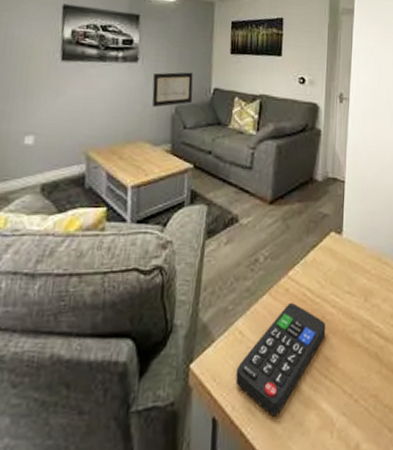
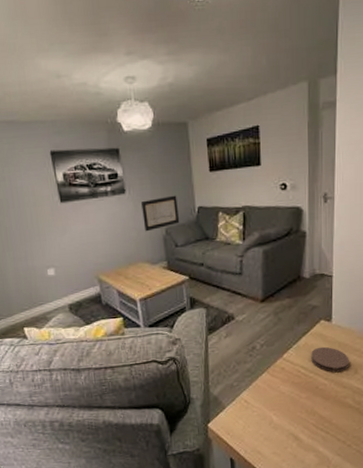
remote control: present [235,303,326,417] -> none [245,378,320,457]
coaster: none [319,264,359,299] -> present [311,346,349,373]

